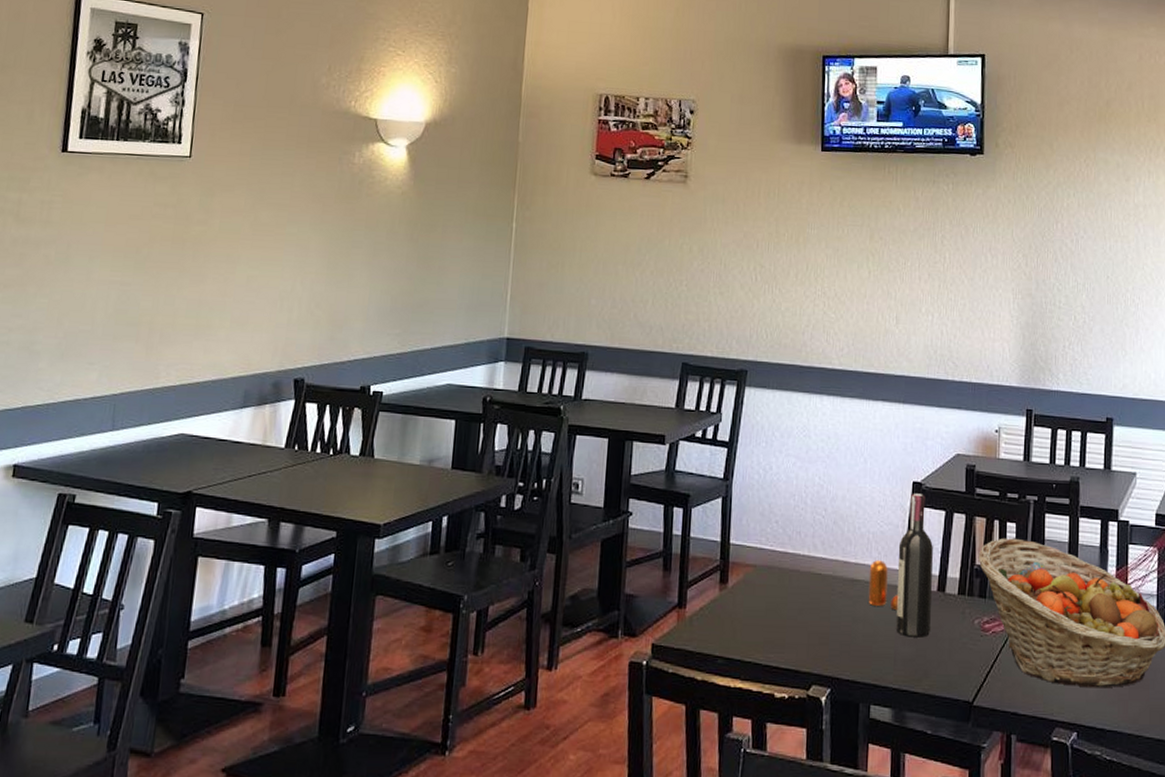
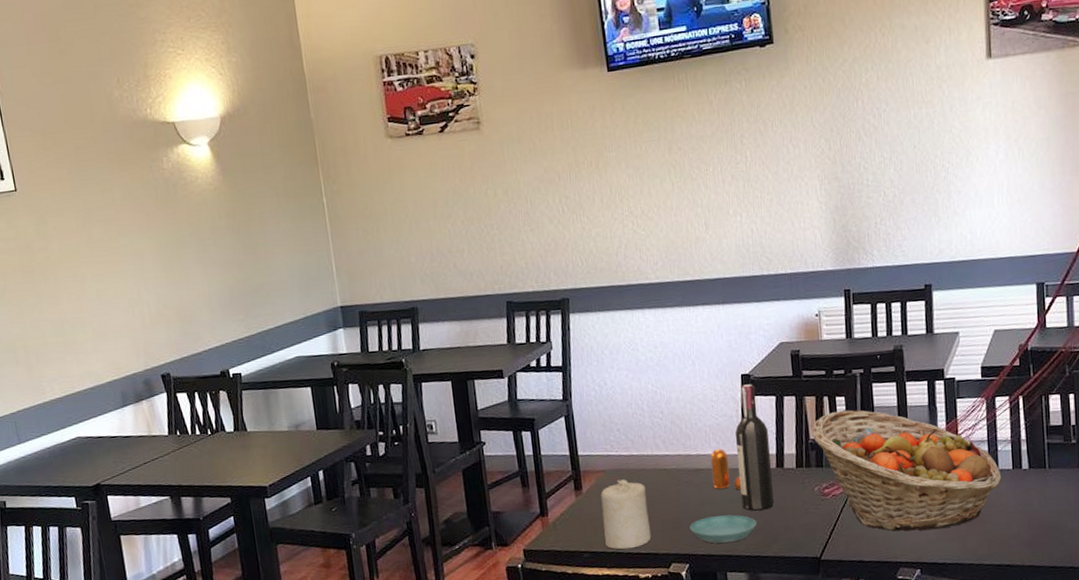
candle: none [743,578,796,661] -> present [600,479,652,550]
saucer: none [837,636,909,671] -> present [690,514,757,544]

